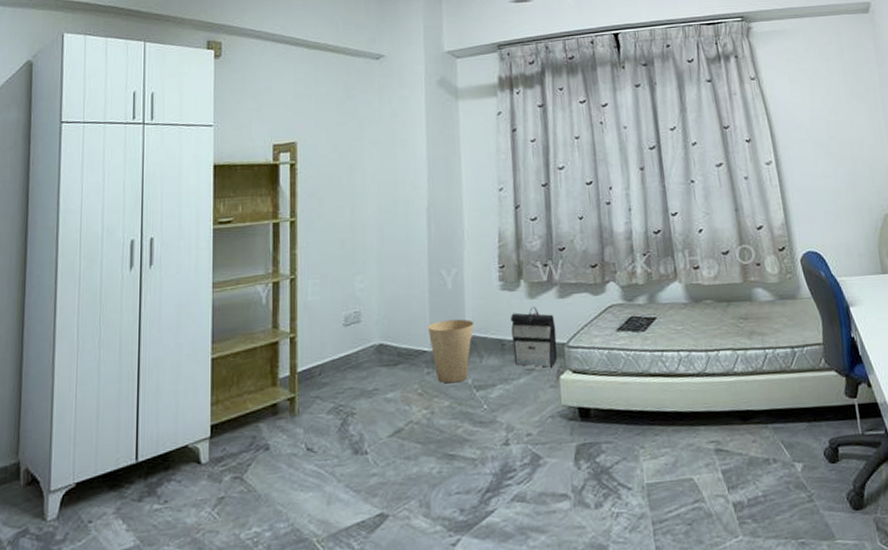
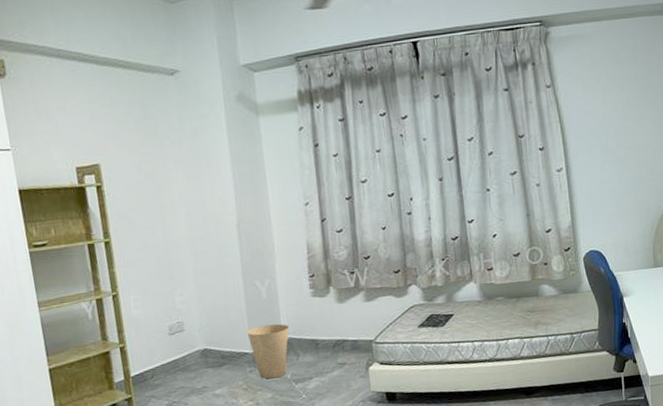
backpack: present [511,307,558,368] -> none [322,310,366,361]

